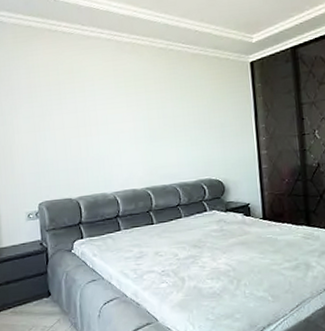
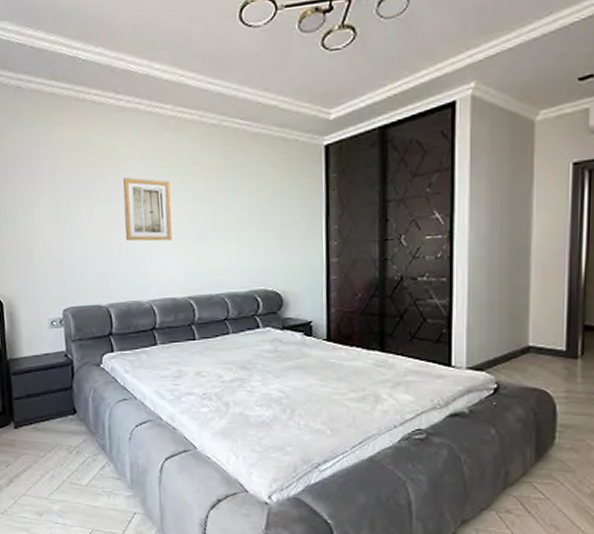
wall art: none [89,91,131,143] -> present [123,177,172,242]

